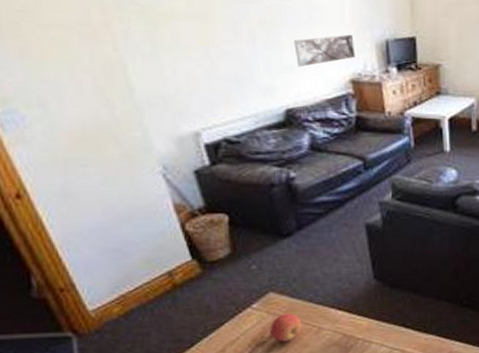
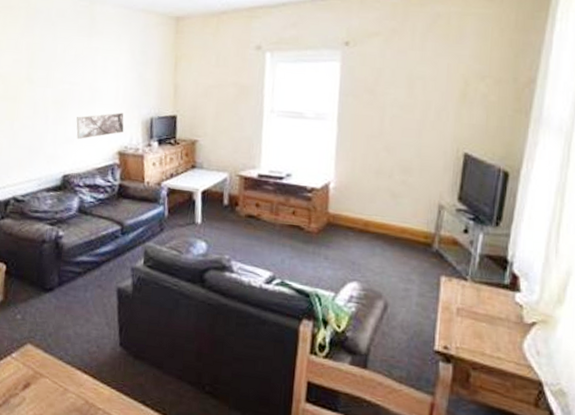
apple: present [270,313,302,342] -> none [22,367,51,398]

